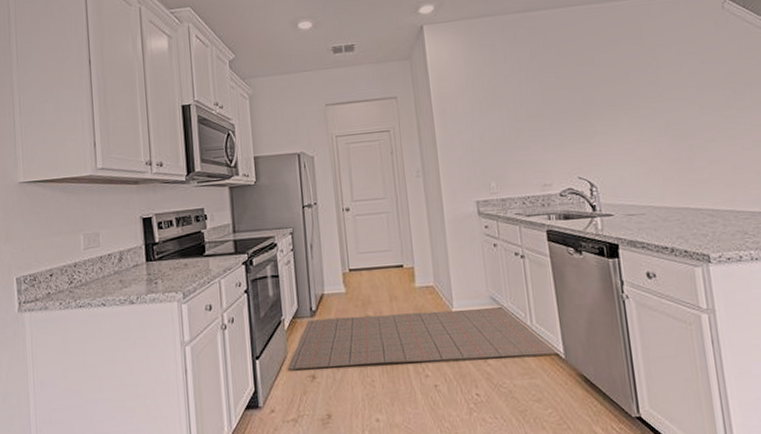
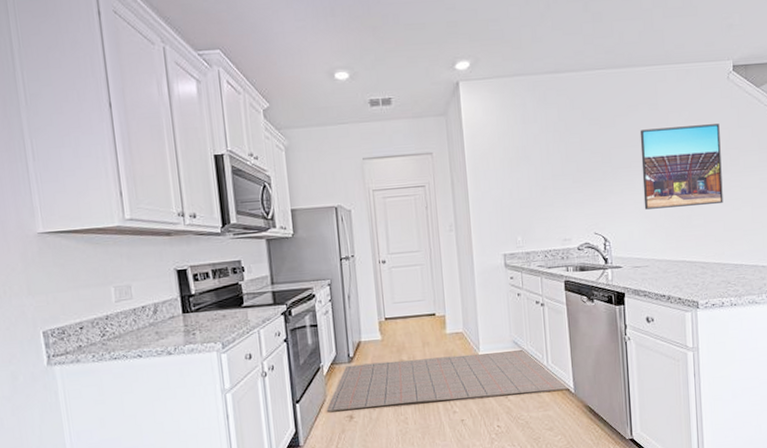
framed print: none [623,56,730,151] -> present [640,124,723,210]

